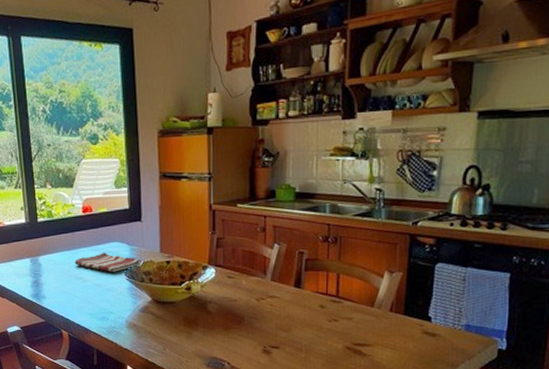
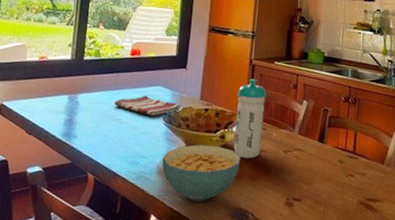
cereal bowl: none [130,297,211,352] -> present [162,145,241,201]
water bottle: none [199,224,232,309] -> present [233,78,267,159]

